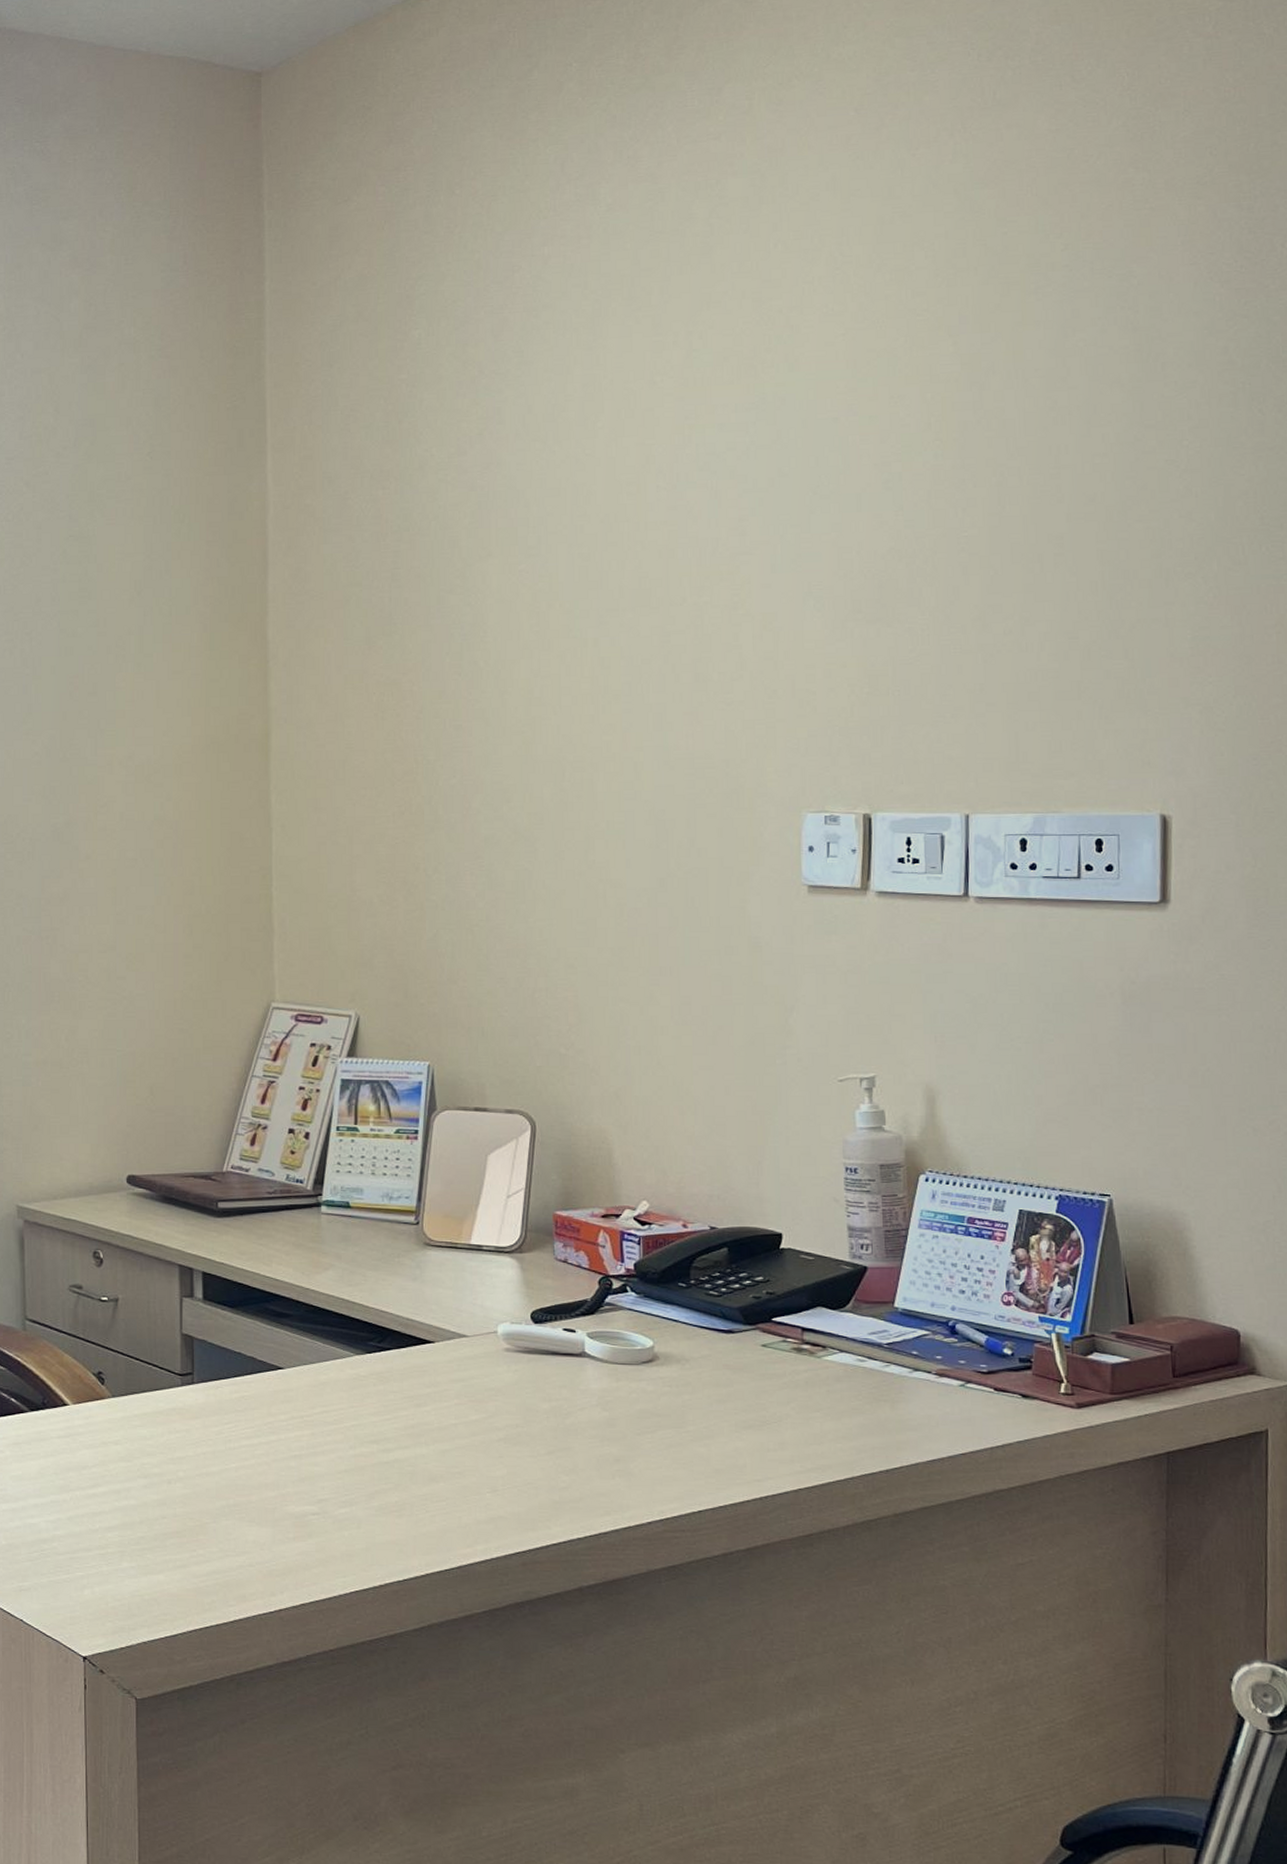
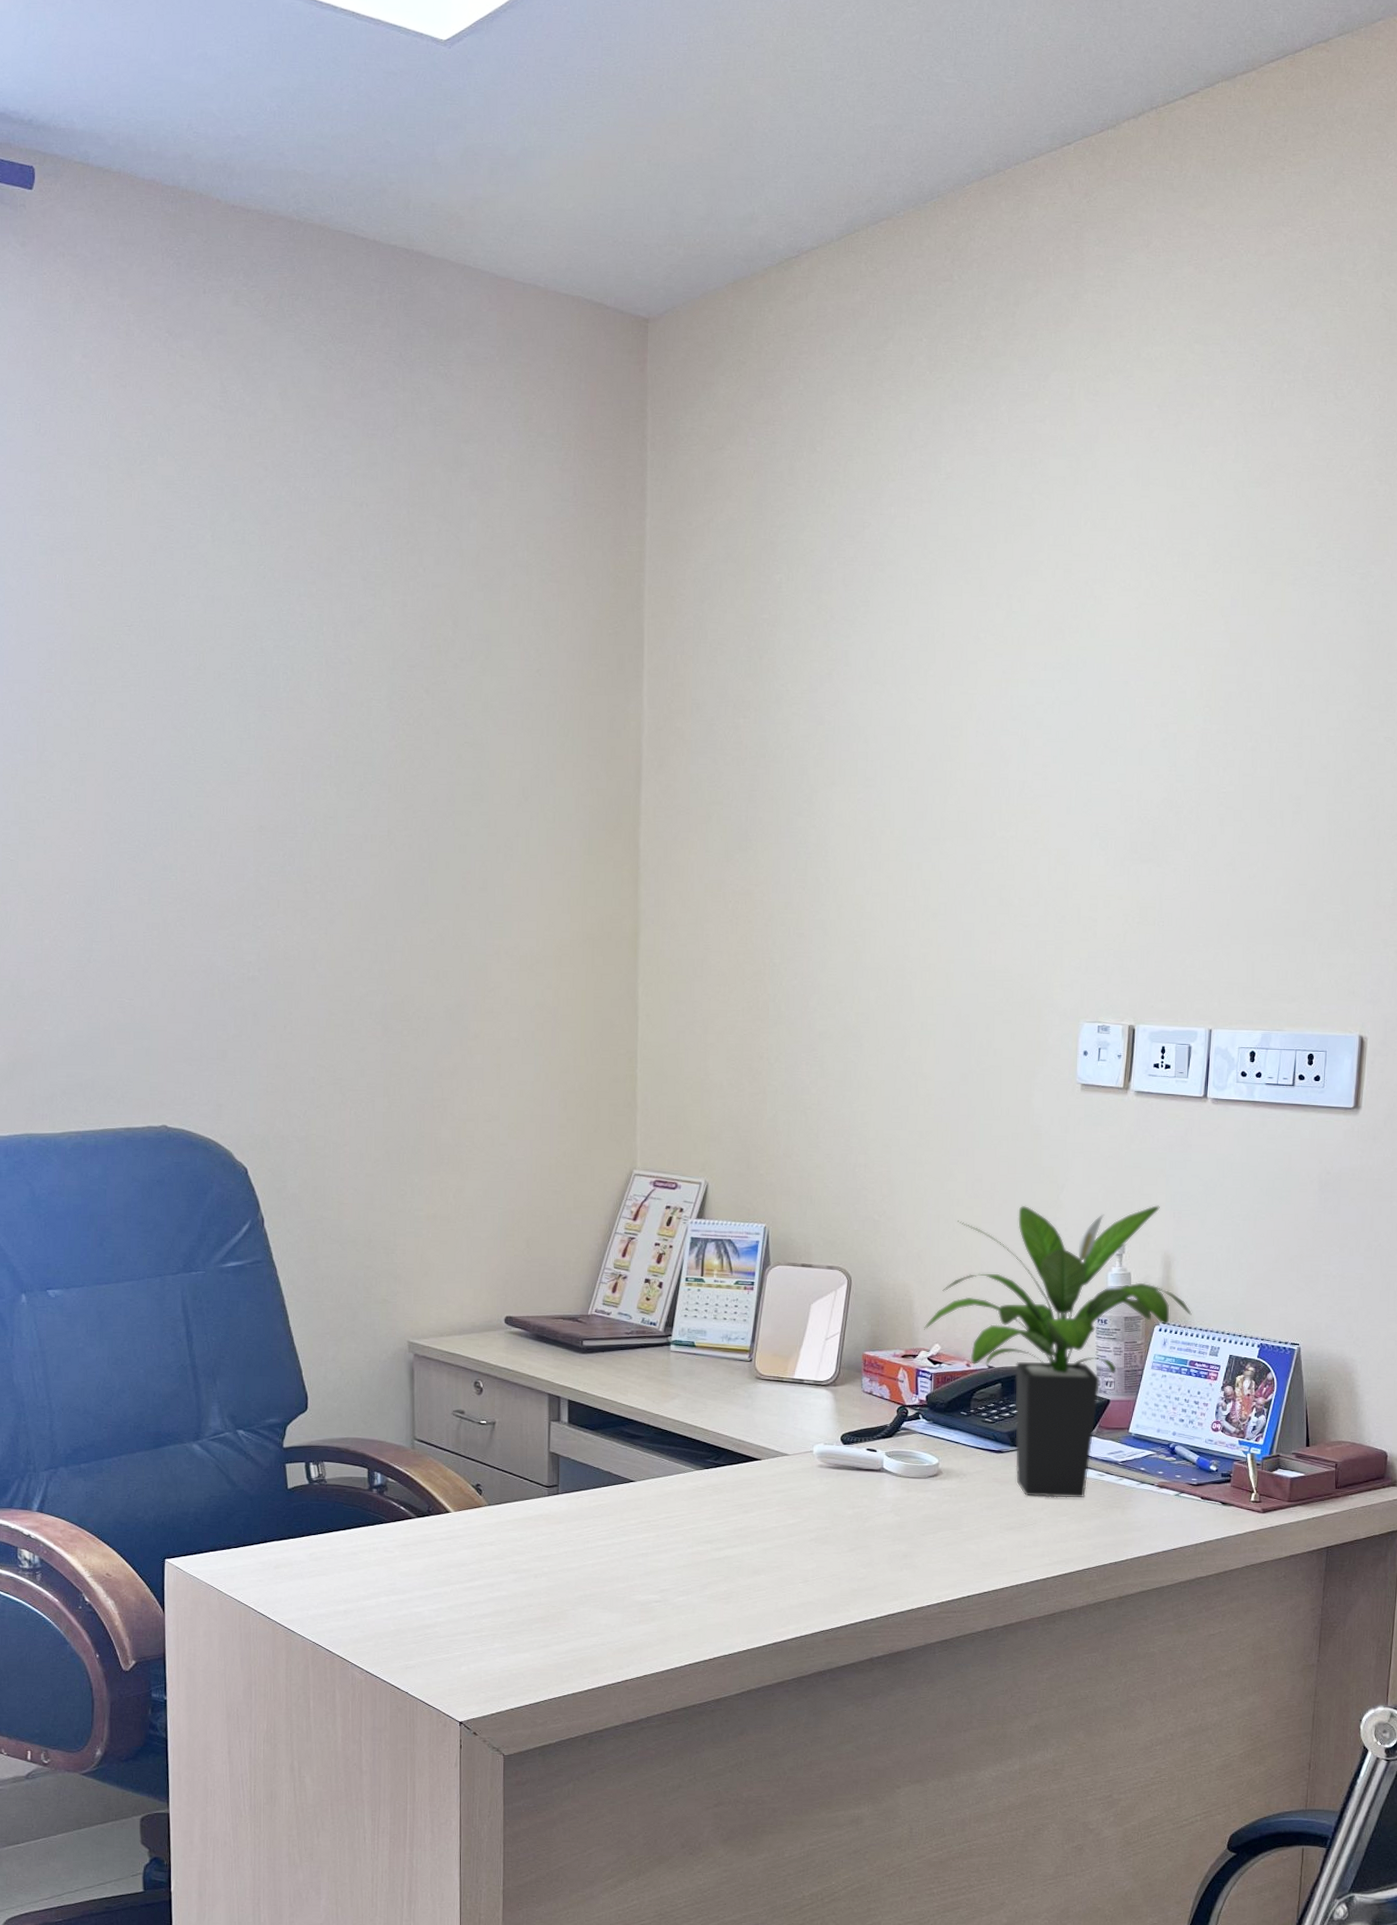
potted plant: none [627,1028,966,1389] -> present [924,1205,1192,1498]

